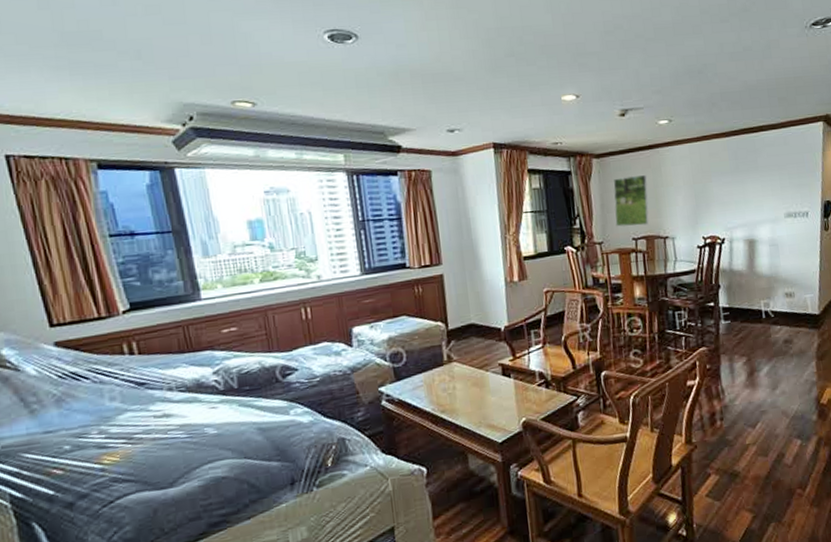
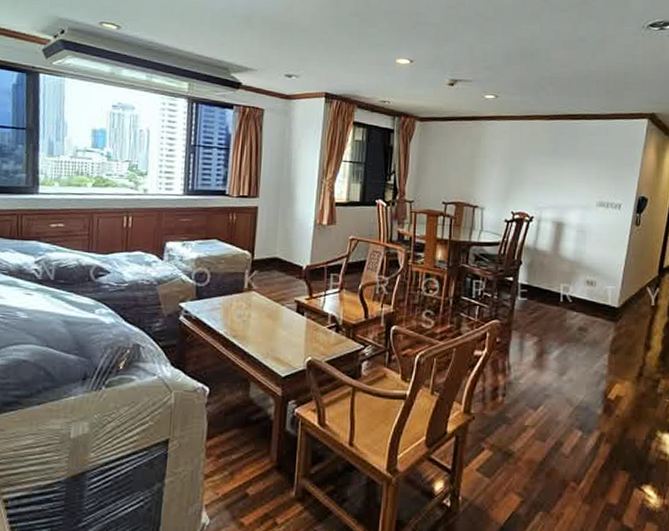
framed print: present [613,175,649,227] -> none [428,142,466,192]

